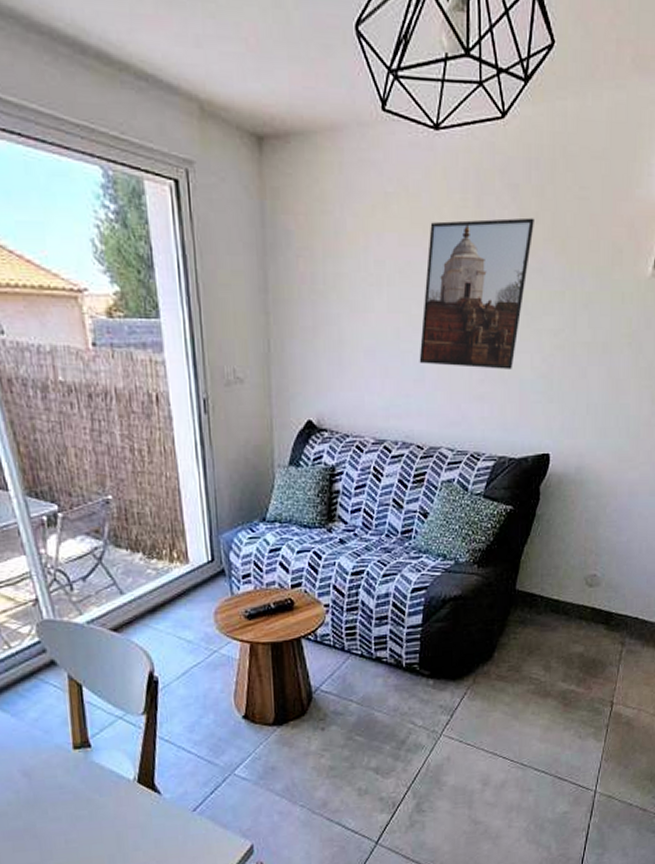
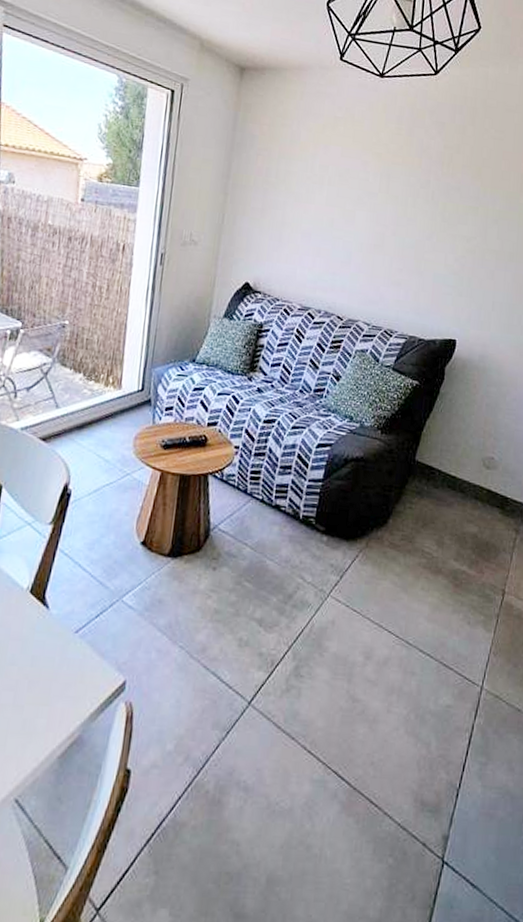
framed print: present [419,217,534,369] -> none [347,142,456,264]

